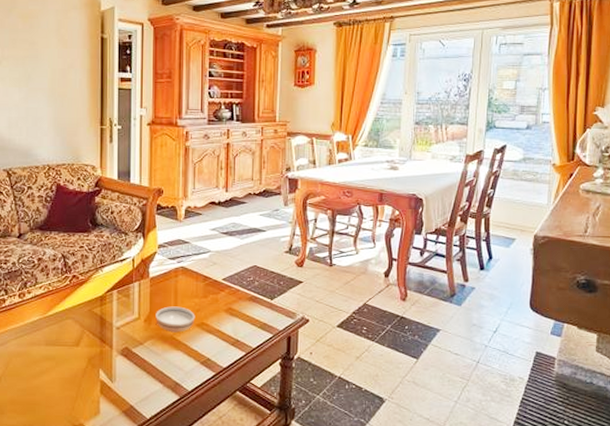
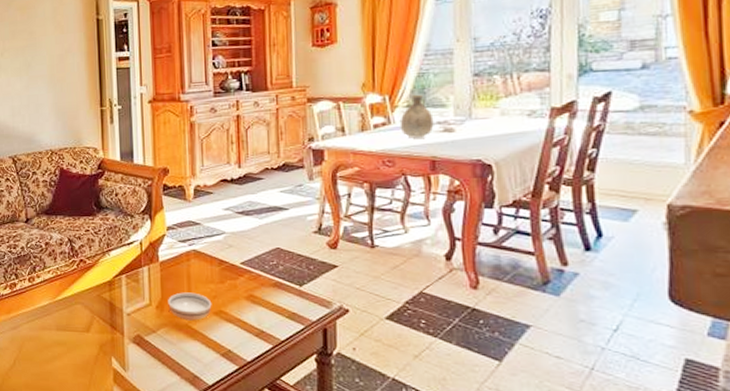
vase: none [358,136,384,174] -> present [399,94,434,139]

